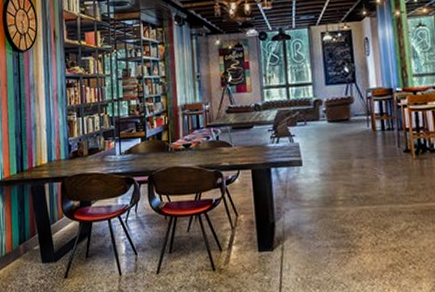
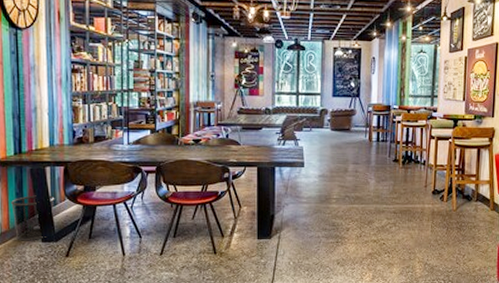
waste bin: none [14,213,54,263] -> present [11,195,55,241]

